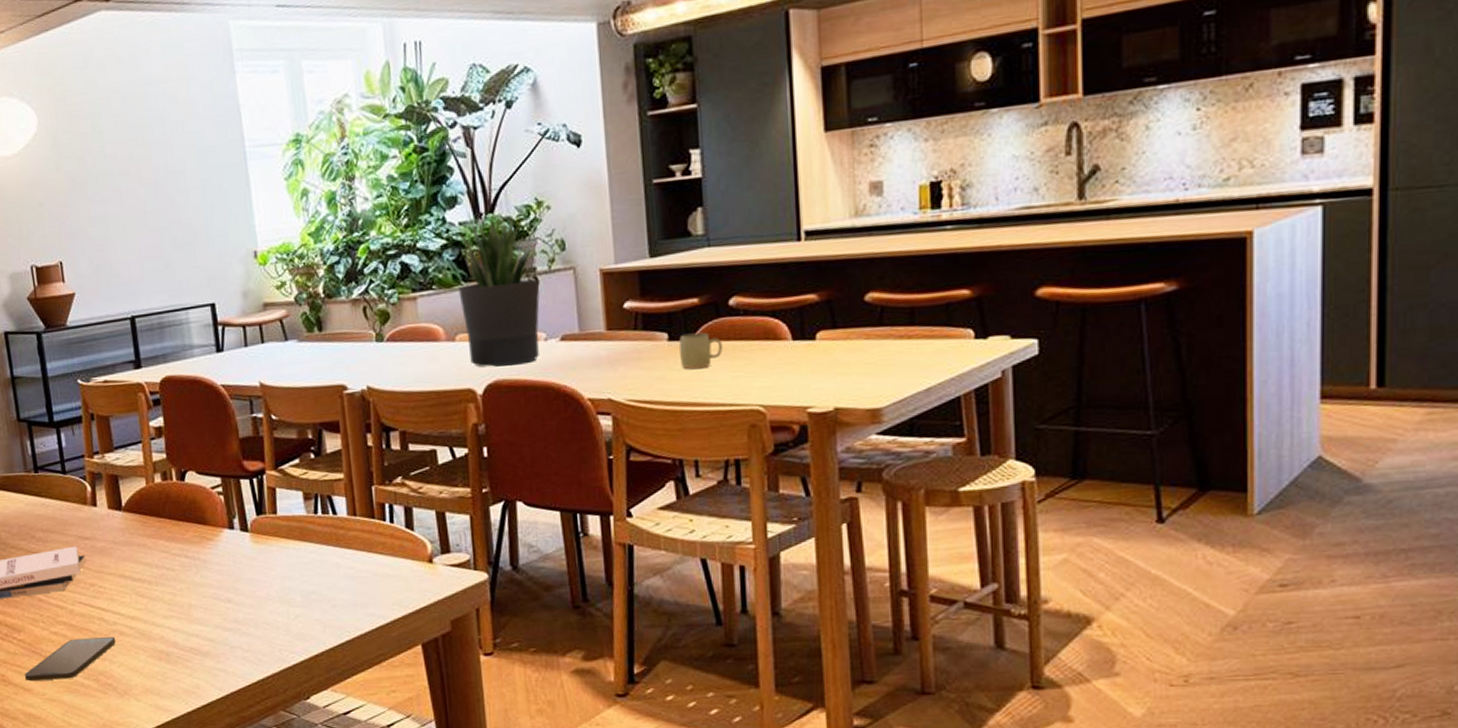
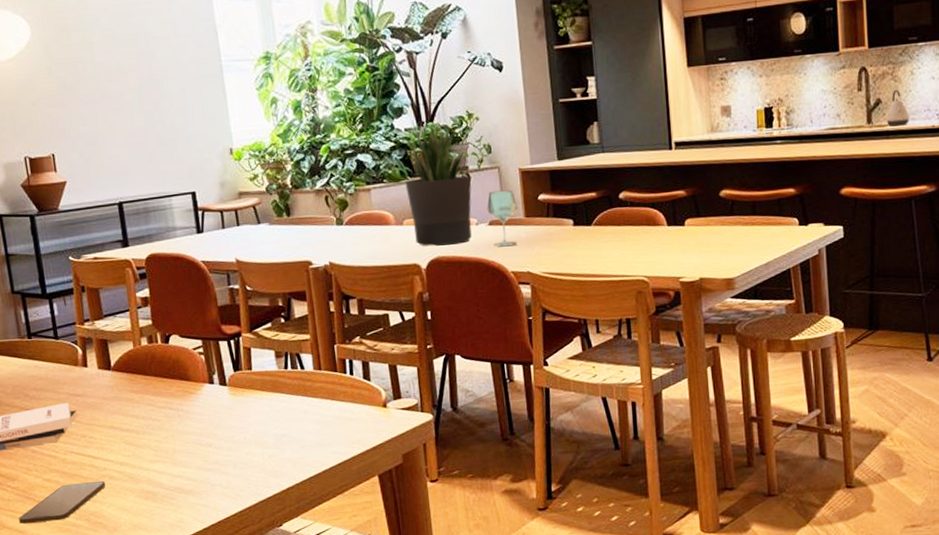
wine glass: none [558,296,598,368] -> present [487,190,518,247]
mug: present [678,332,723,369] -> none [581,219,615,248]
kettle: none [1107,150,1141,203] -> present [886,89,909,127]

